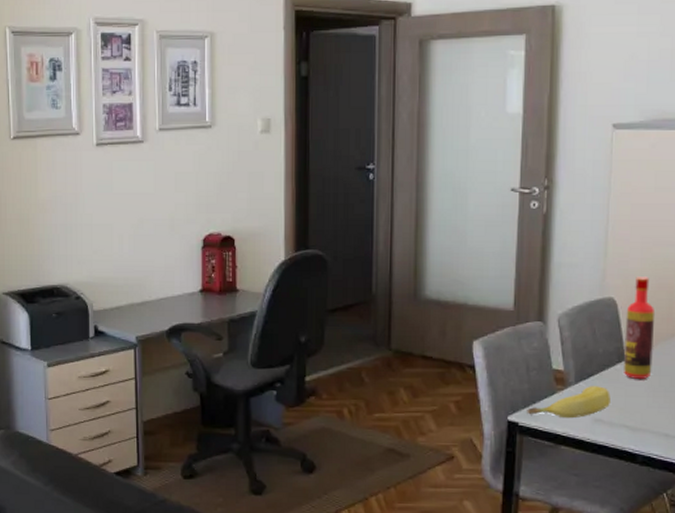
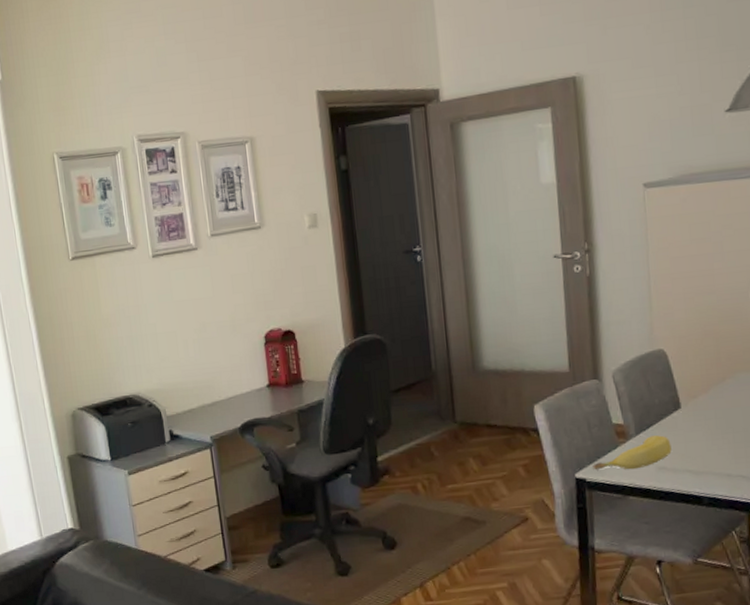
bottle: present [624,277,656,379] -> none [676,326,708,425]

